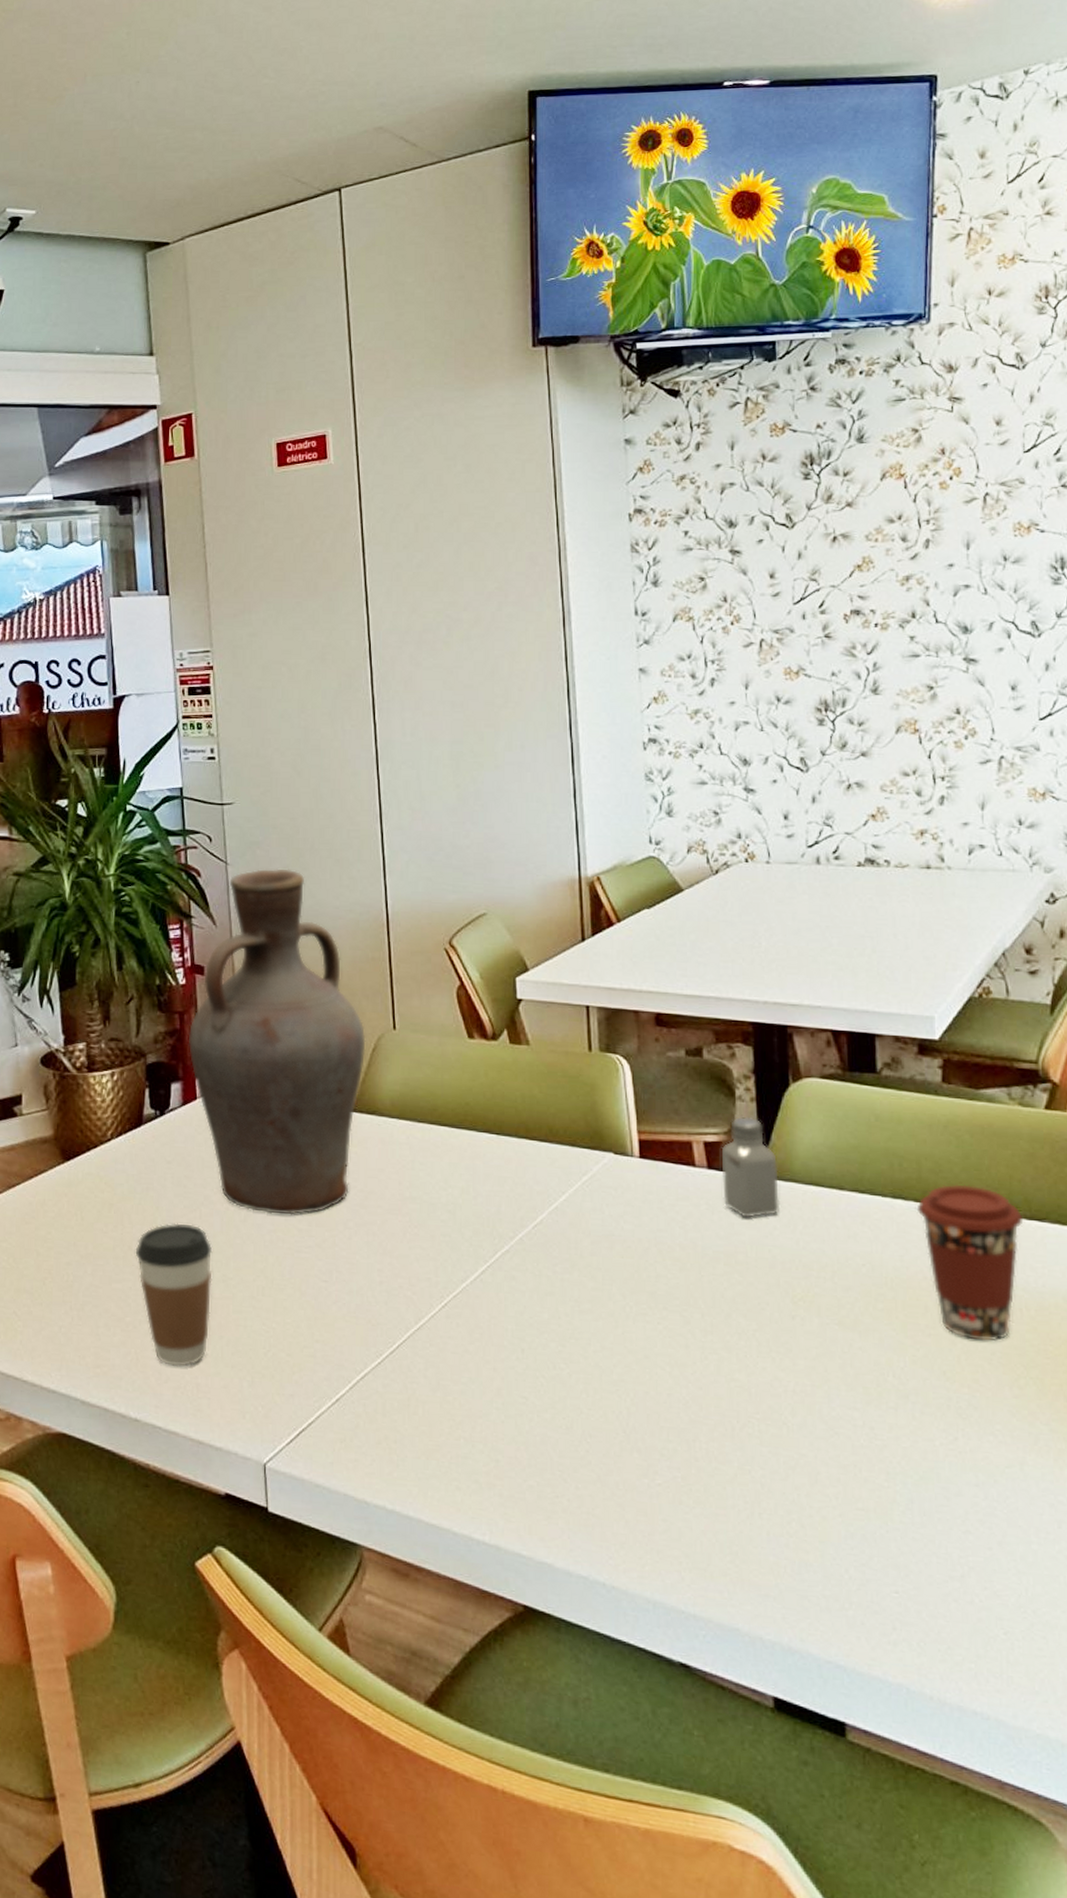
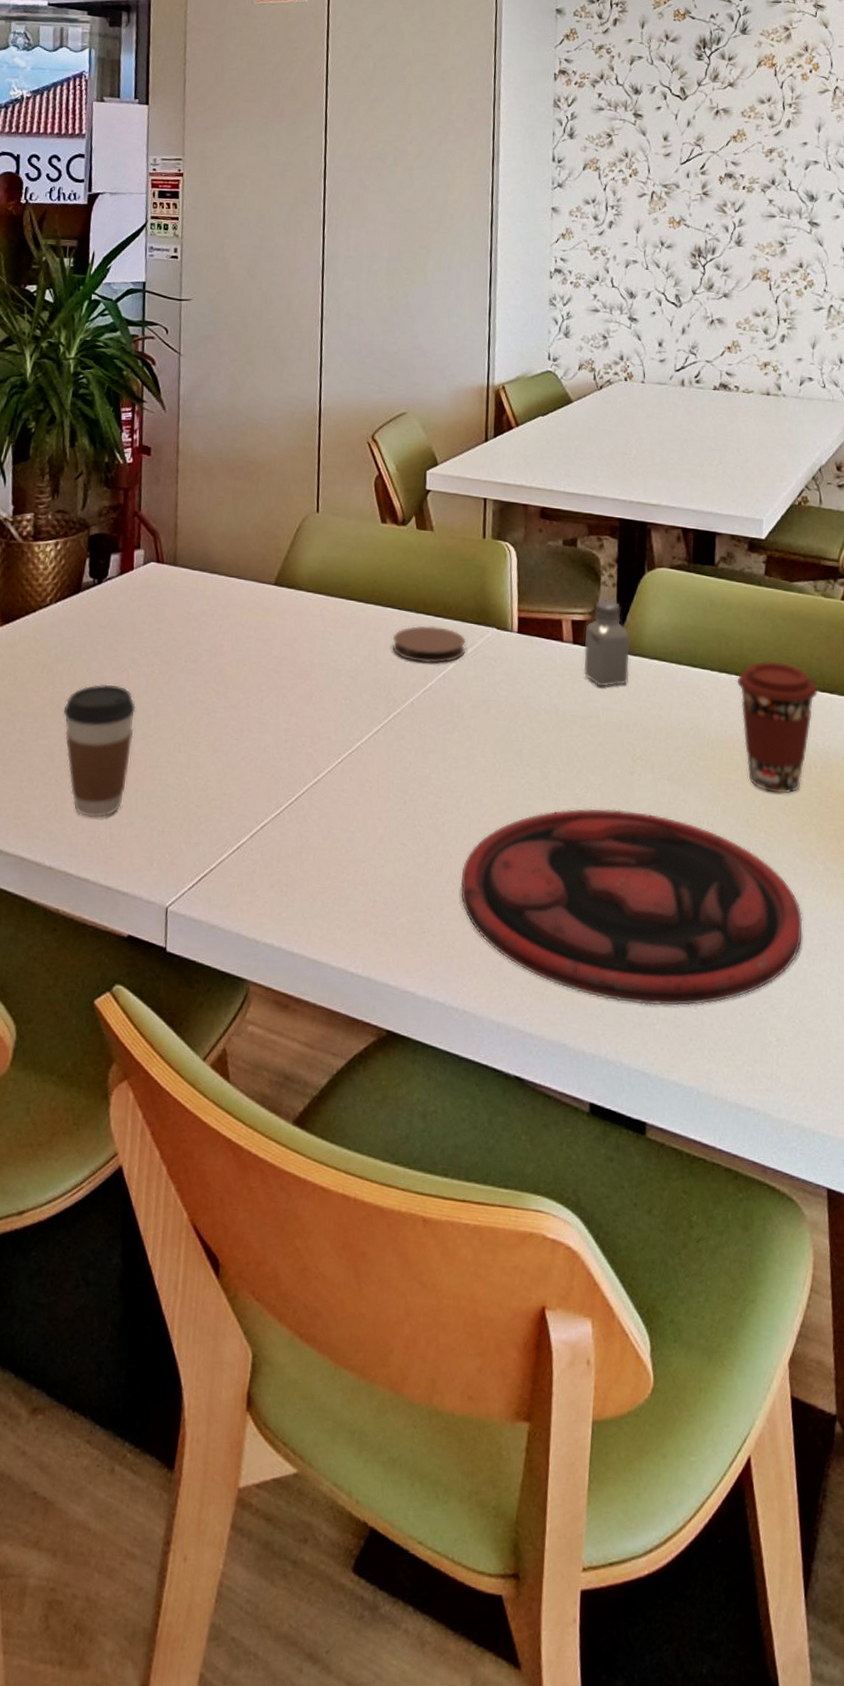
vase: present [188,868,366,1215] -> none [129,361,292,678]
coaster: none [492,1152,580,1195] -> present [392,625,466,664]
plate: none [596,1358,1028,1589] -> present [460,808,803,1006]

